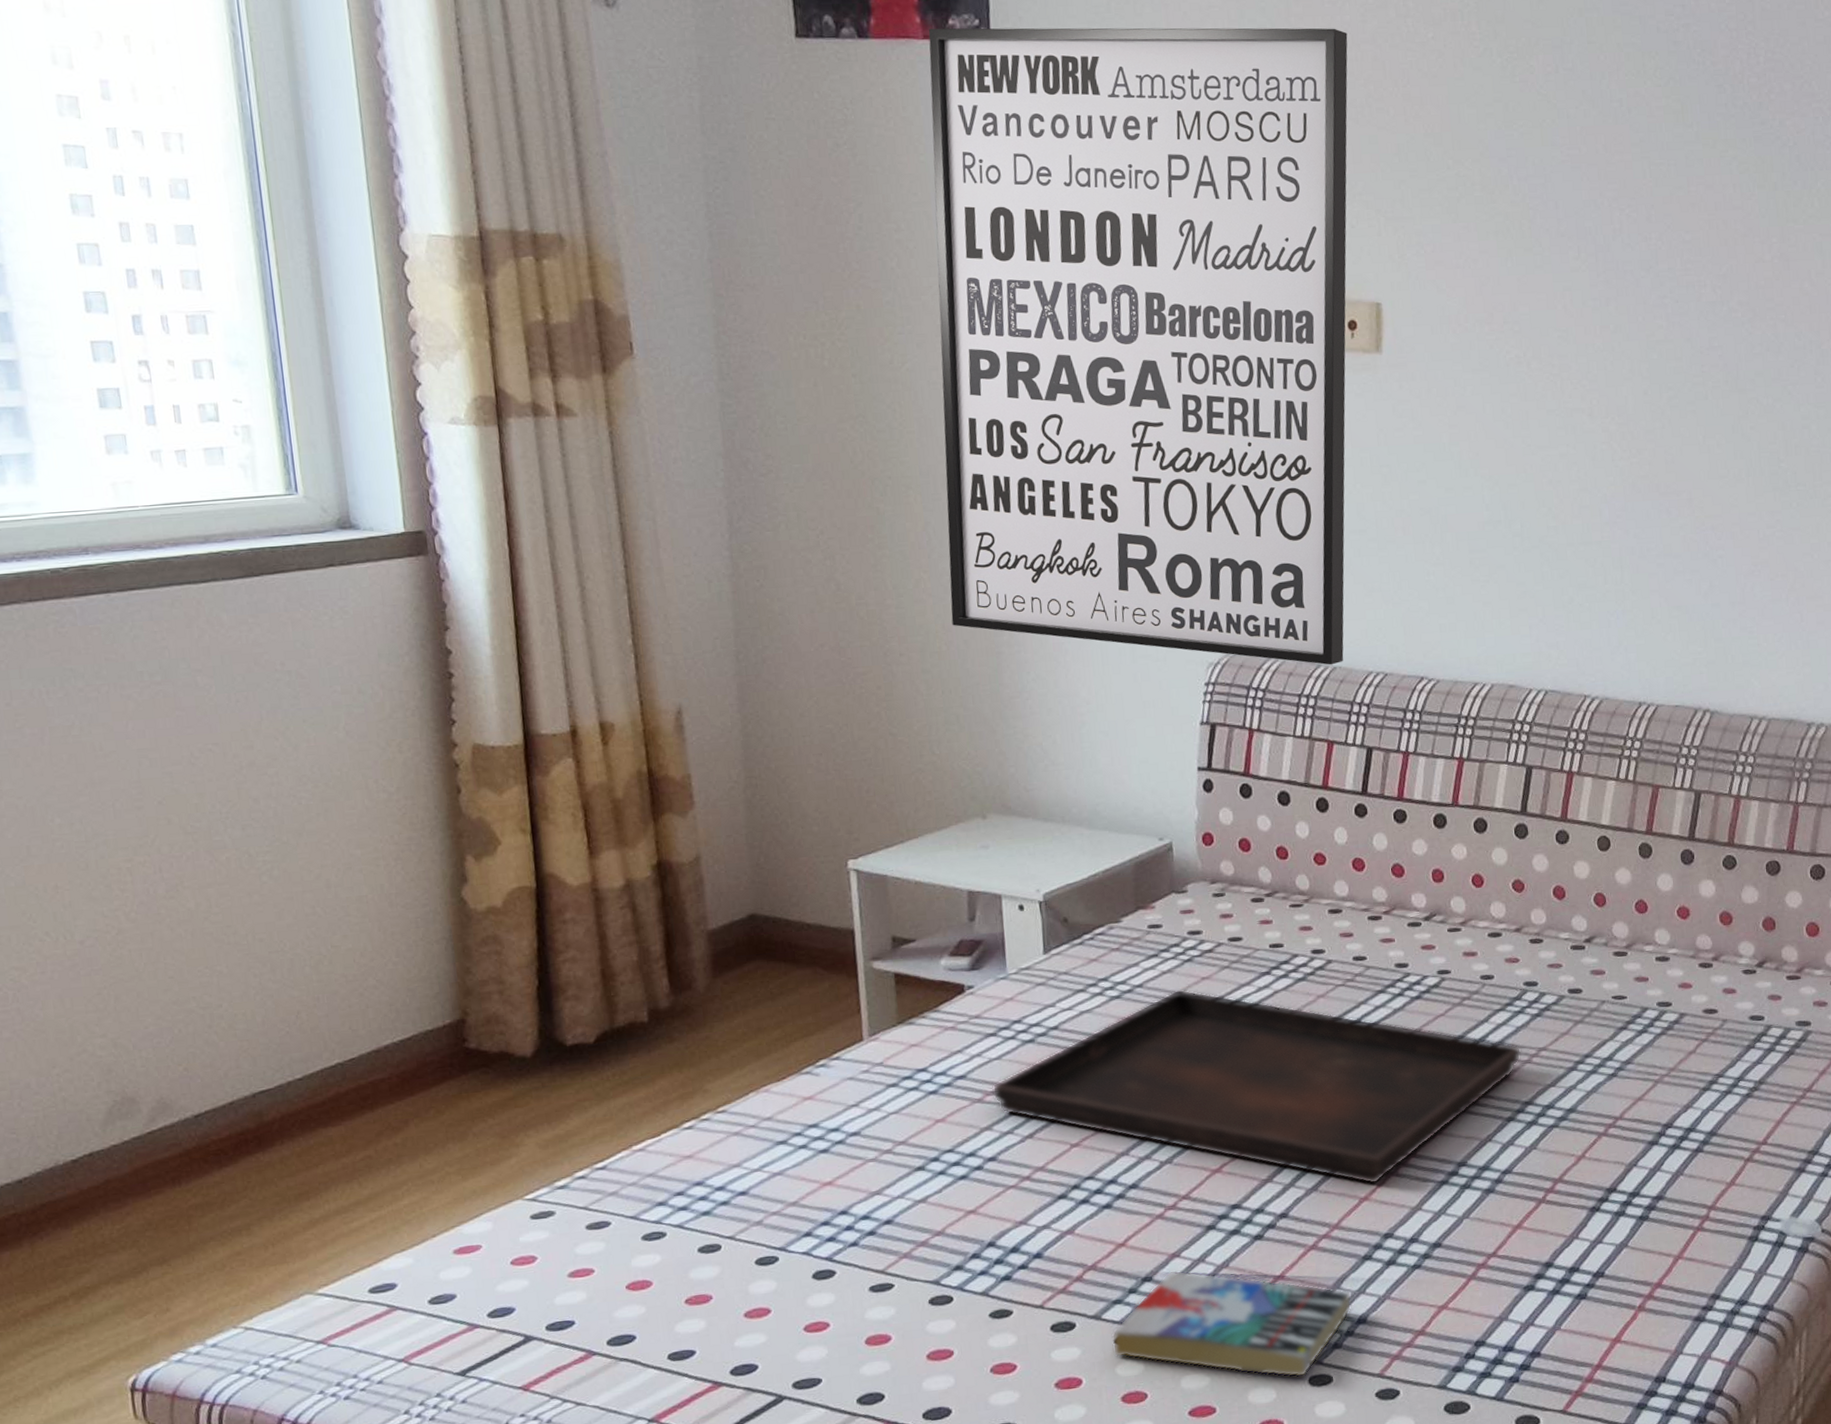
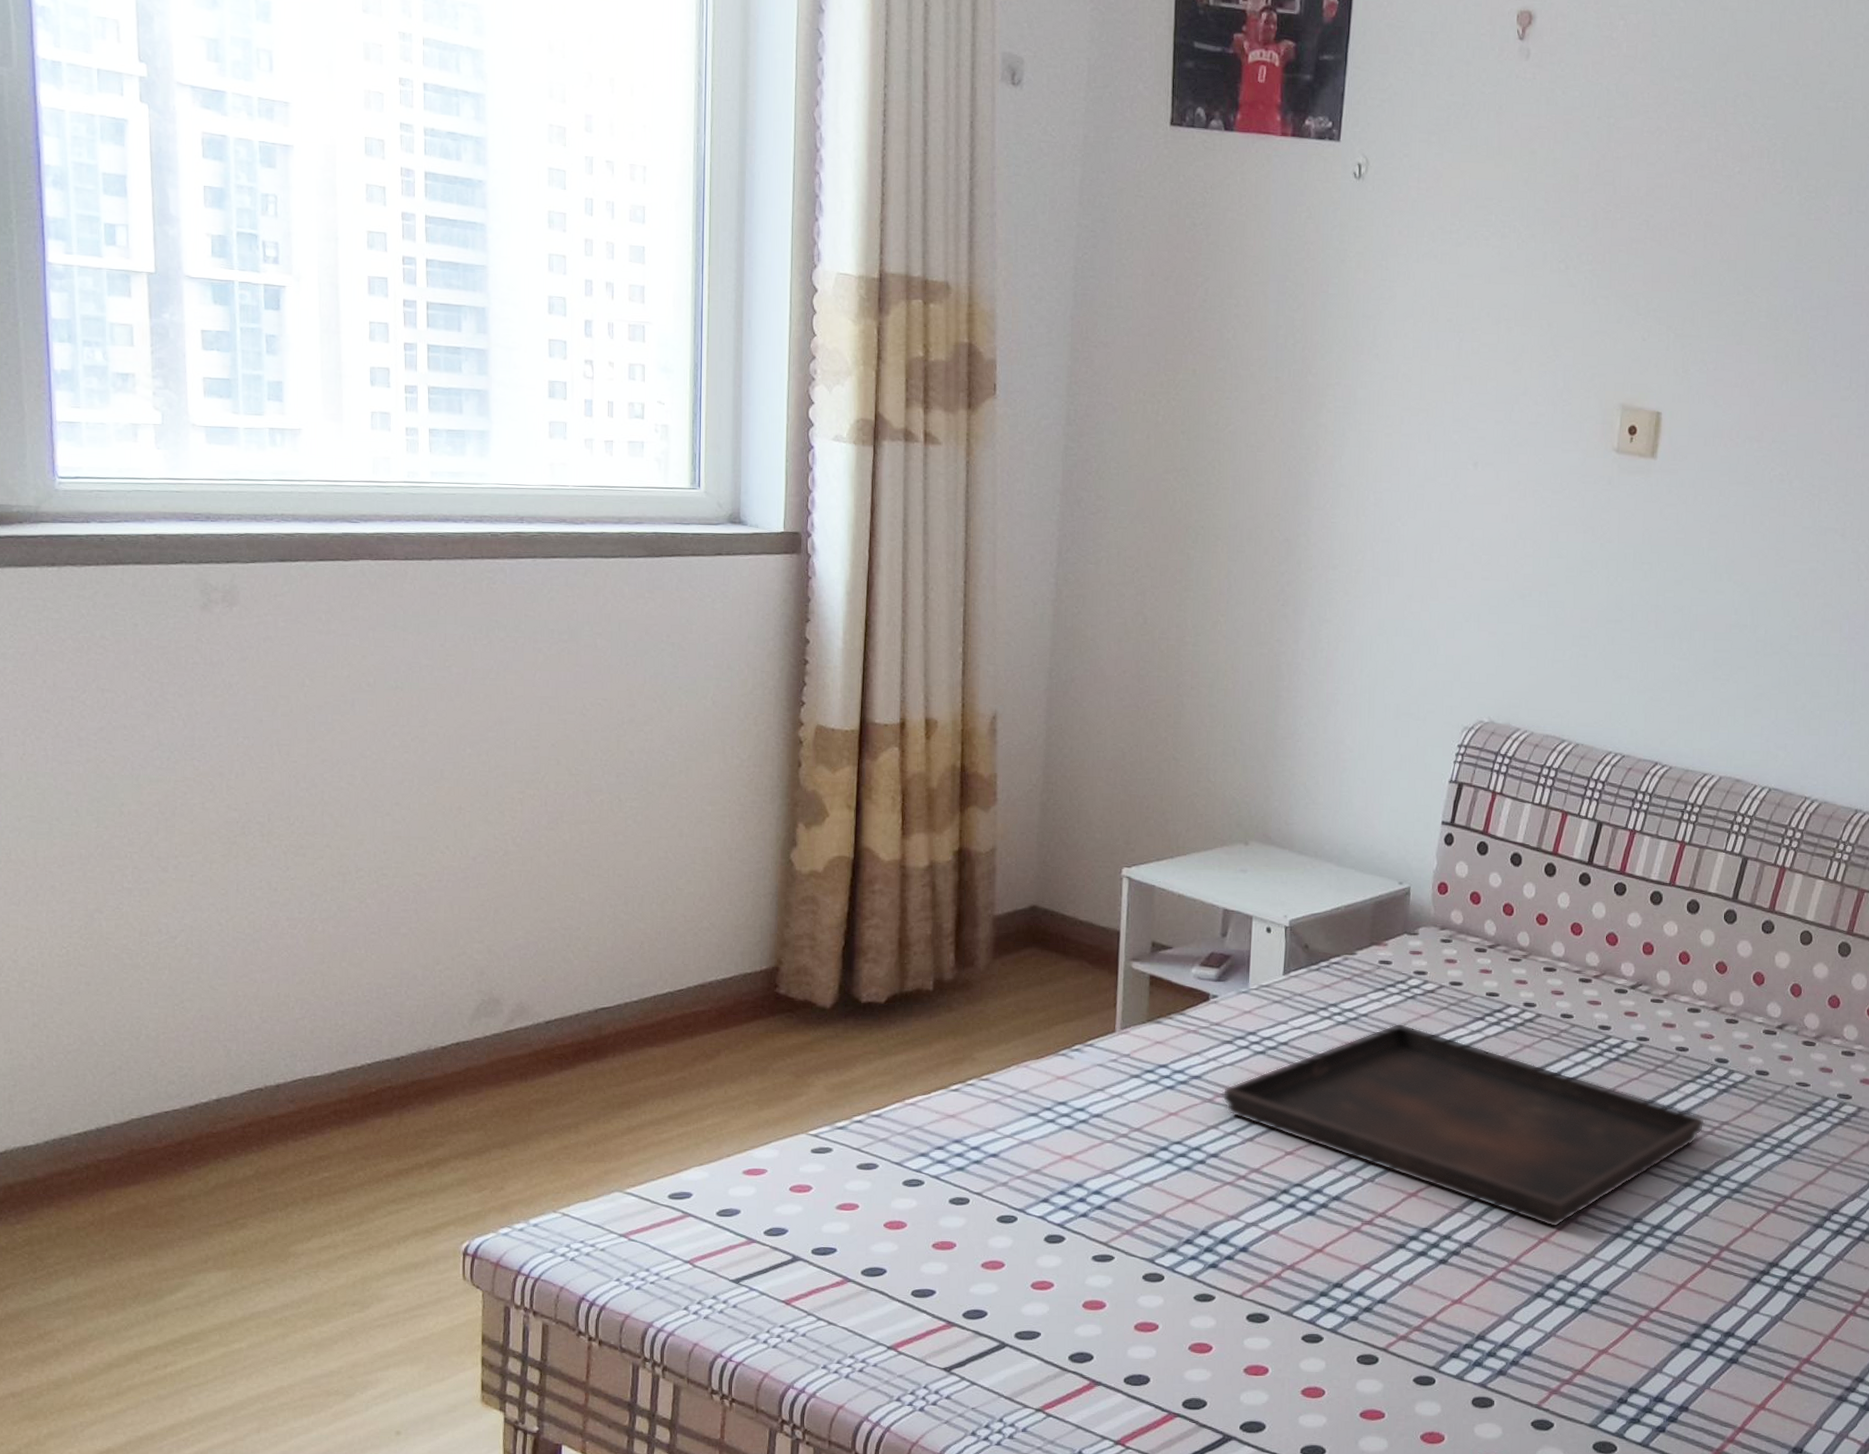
wall art: present [928,28,1348,665] -> none [1240,126,1661,742]
book: present [1112,1269,1352,1378] -> none [1299,1280,1521,1397]

